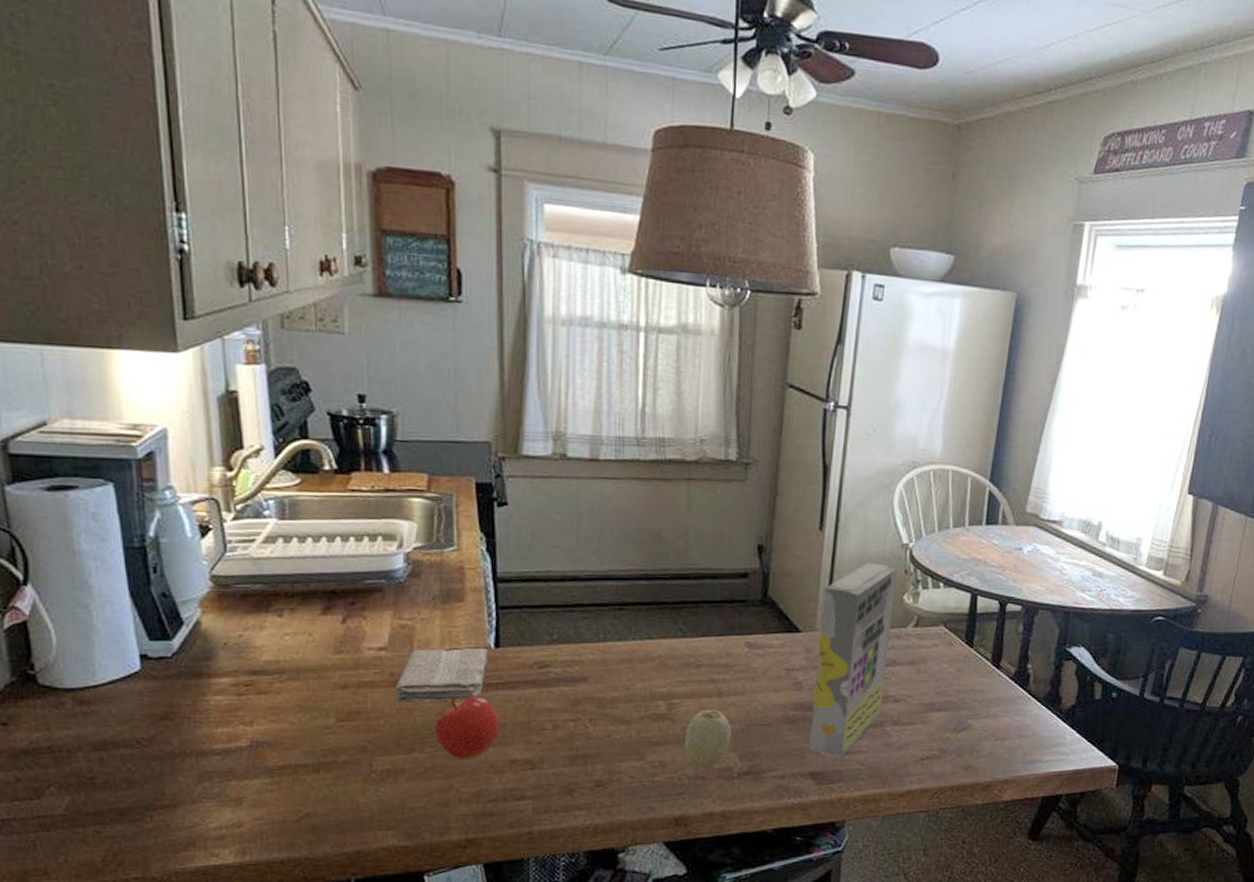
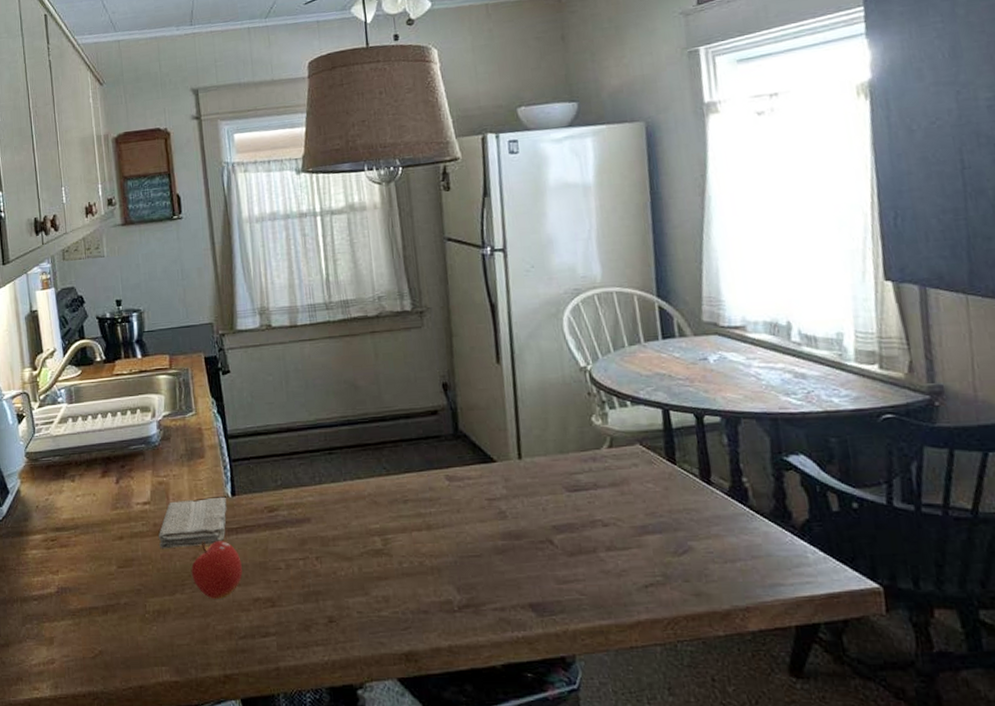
fruit: present [684,709,732,769] -> none [403,542,446,603]
cereal box: present [808,562,897,758] -> none [511,388,592,588]

